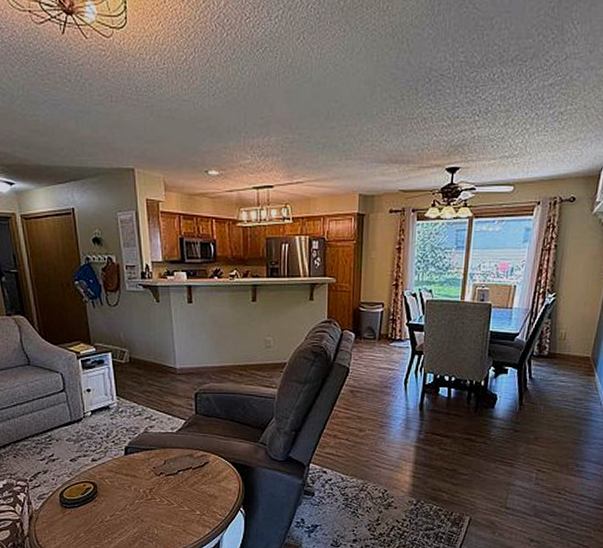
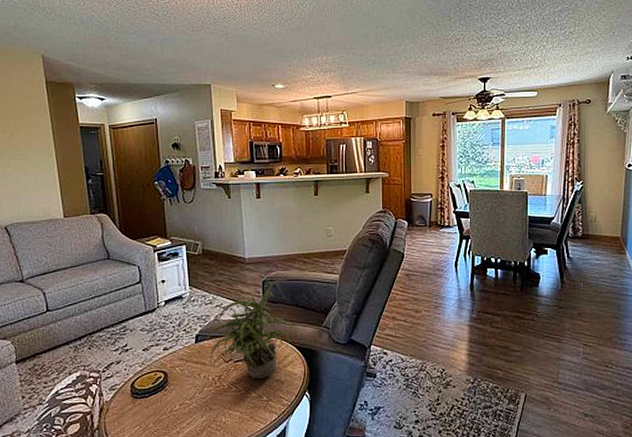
potted plant: none [136,391,234,493] -> present [207,278,299,379]

